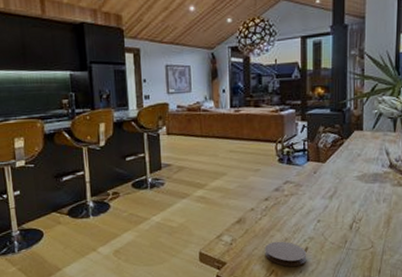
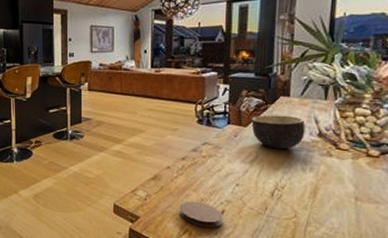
bowl: none [329,149,378,182] -> present [251,115,306,149]

